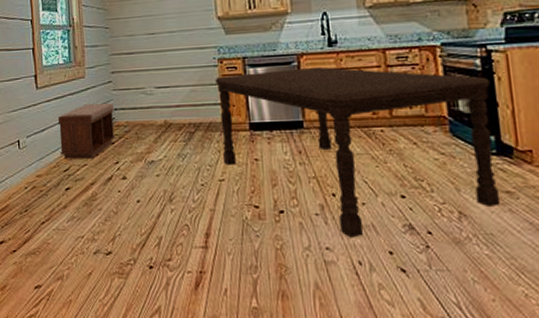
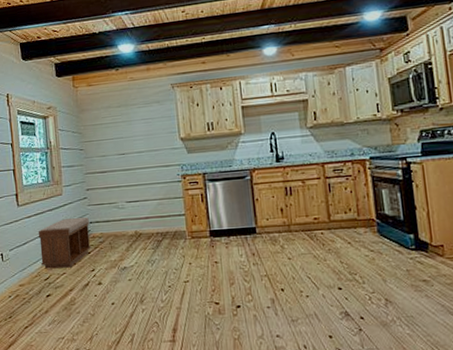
dining table: present [214,66,501,238] -> none [179,179,419,326]

